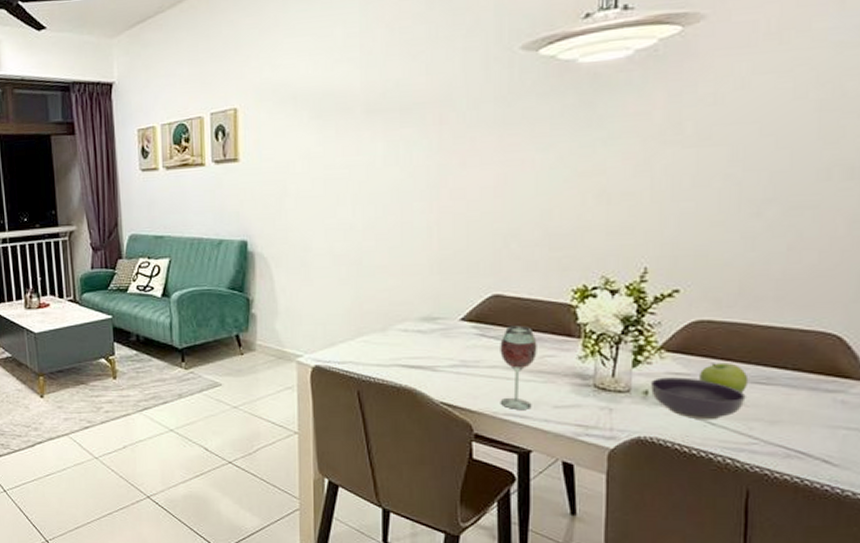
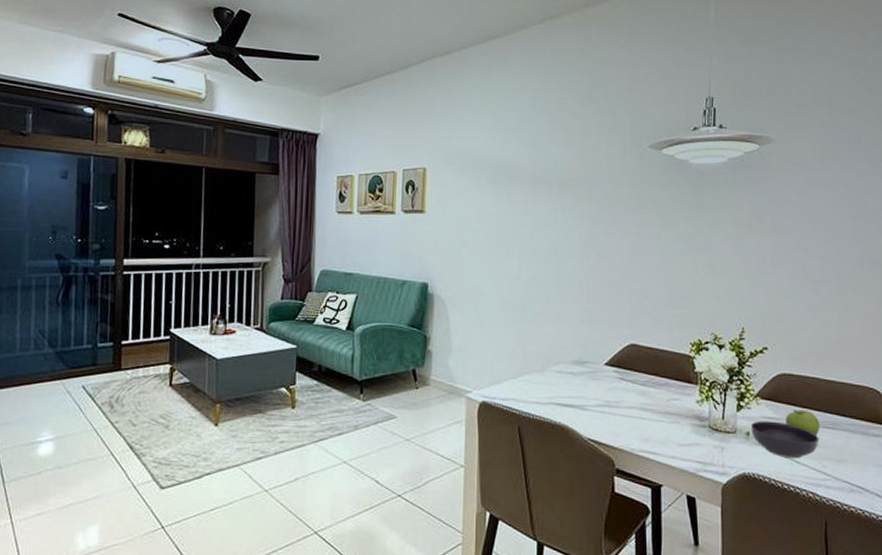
wineglass: present [500,325,537,409] -> none [636,371,665,447]

